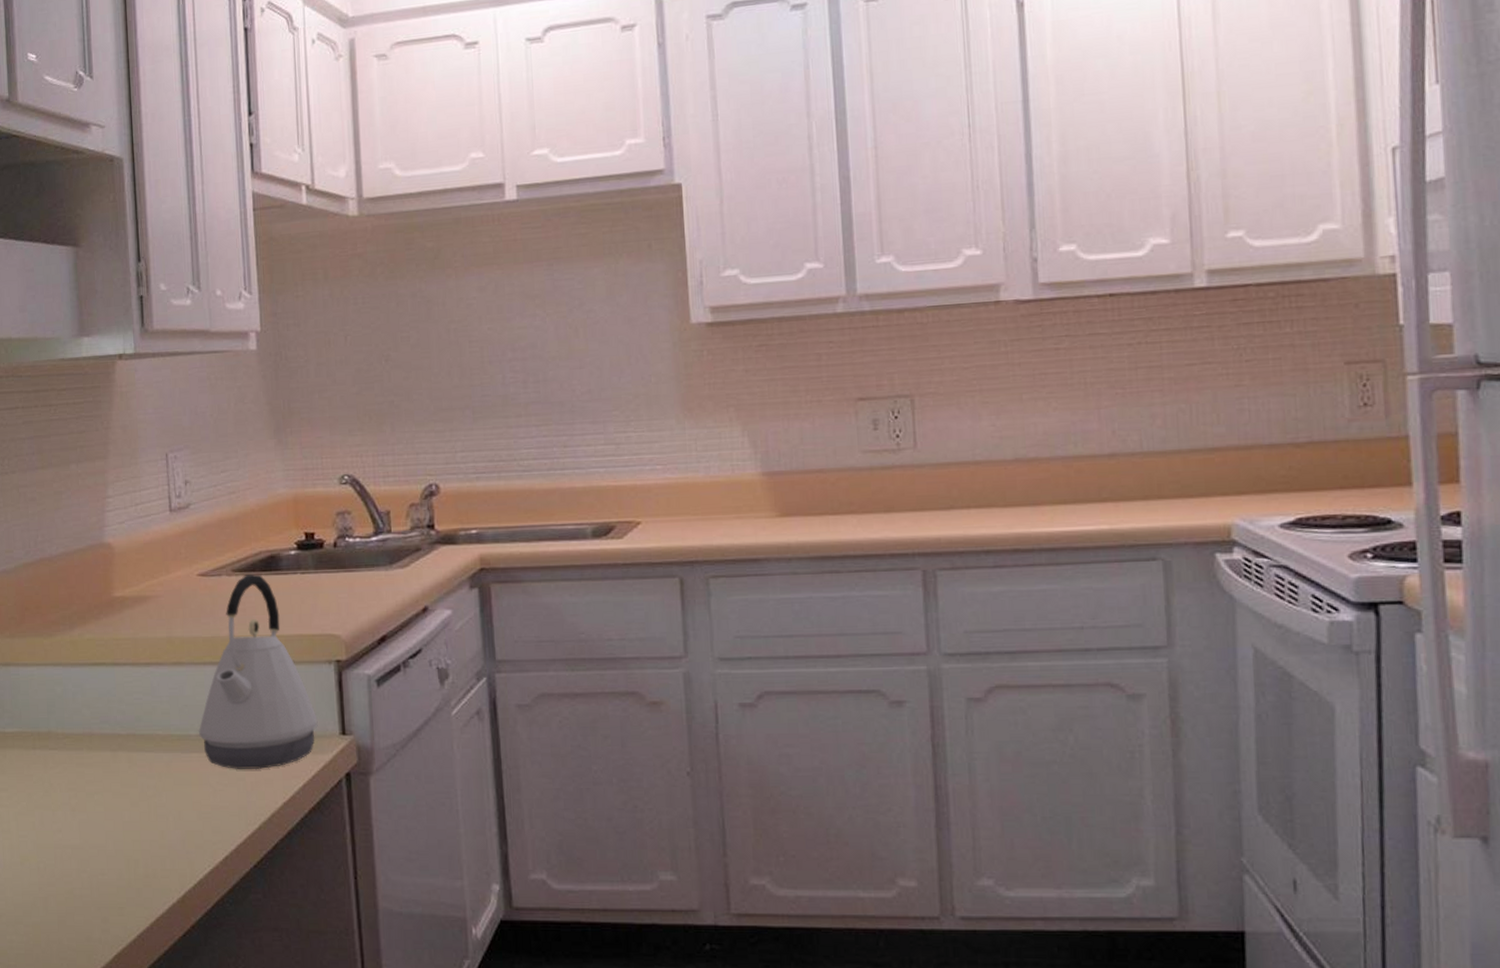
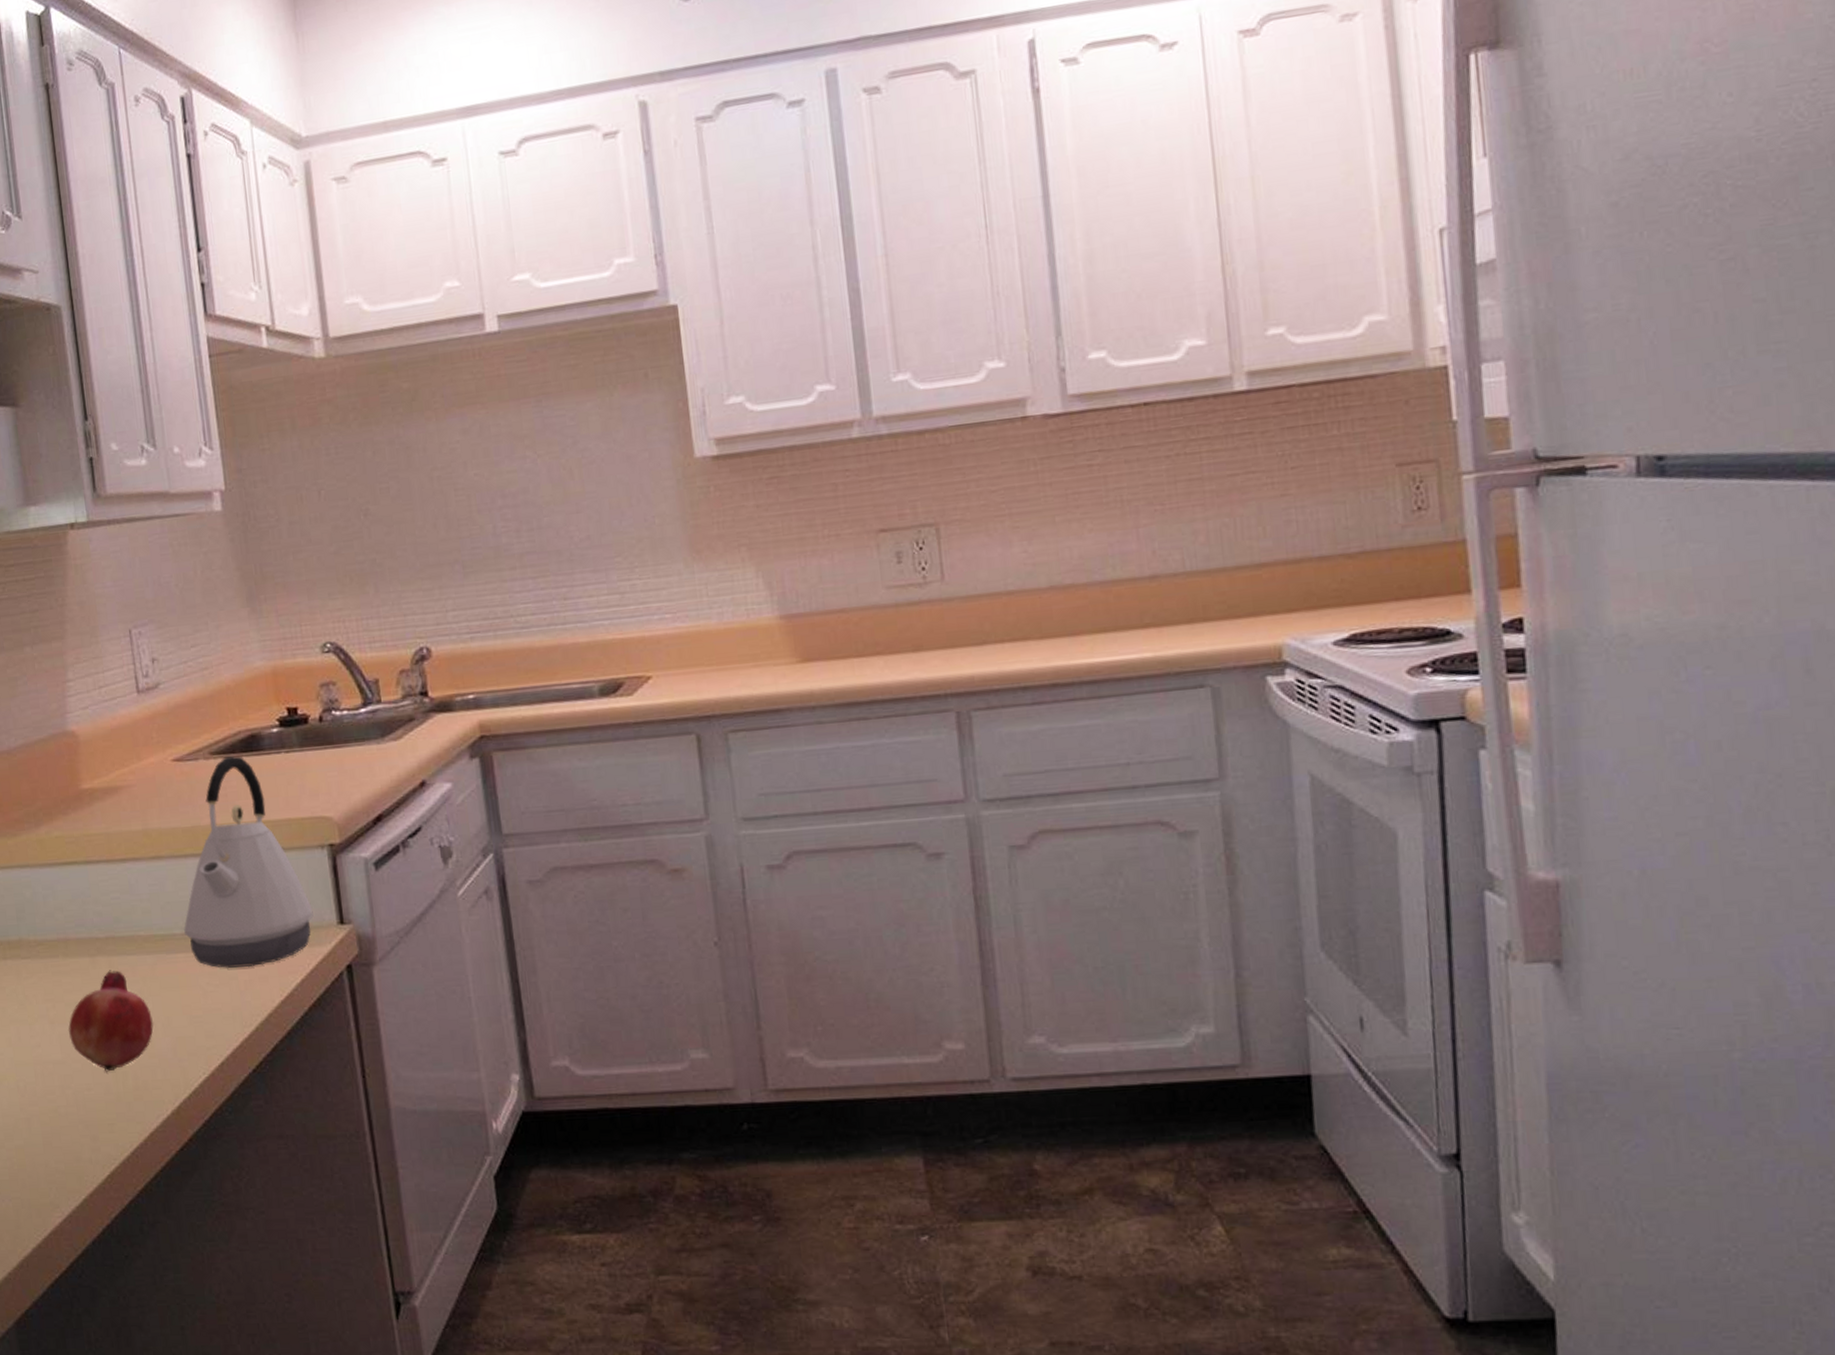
fruit: none [87,765,166,859] -> present [68,970,154,1072]

